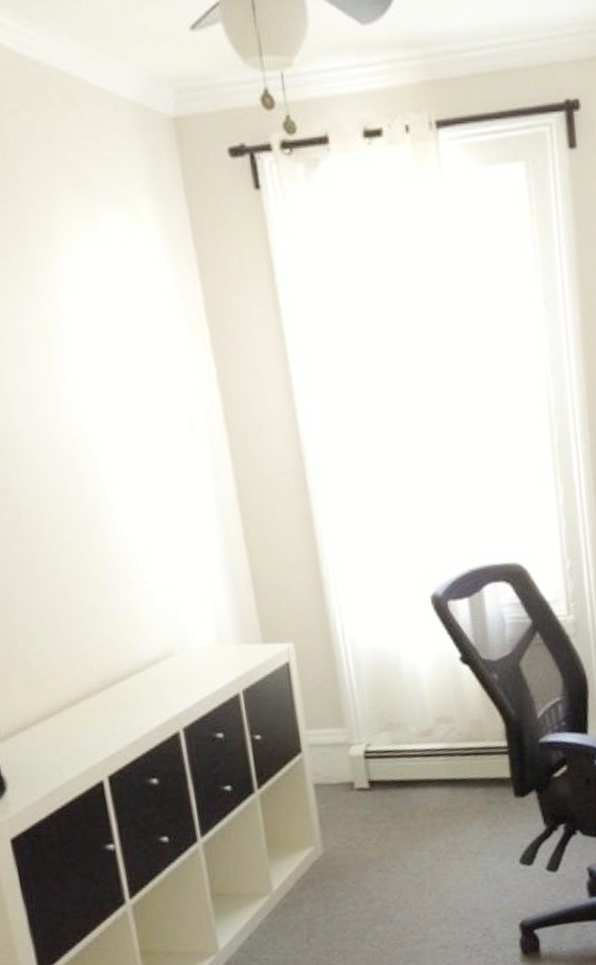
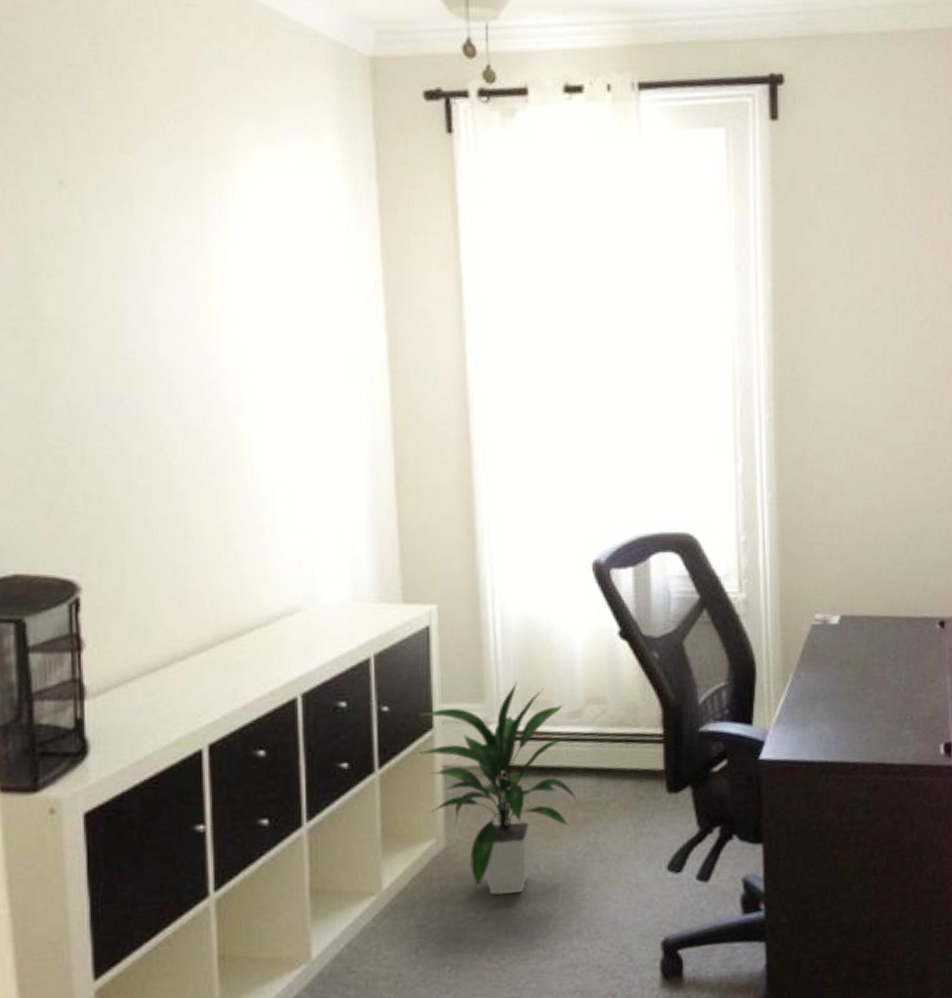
indoor plant: none [288,707,437,892] -> present [419,681,579,895]

